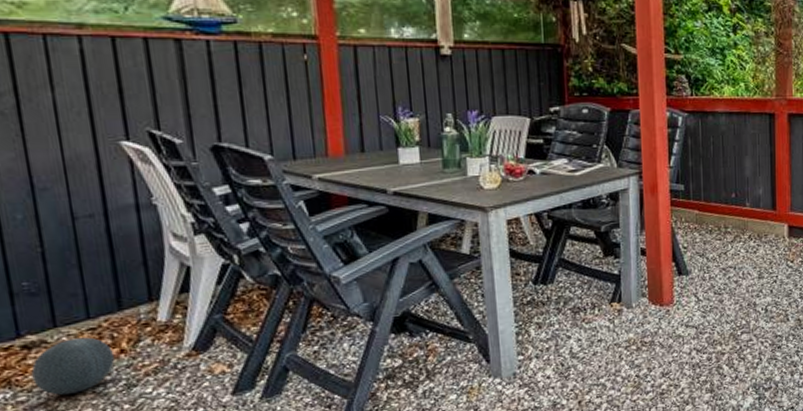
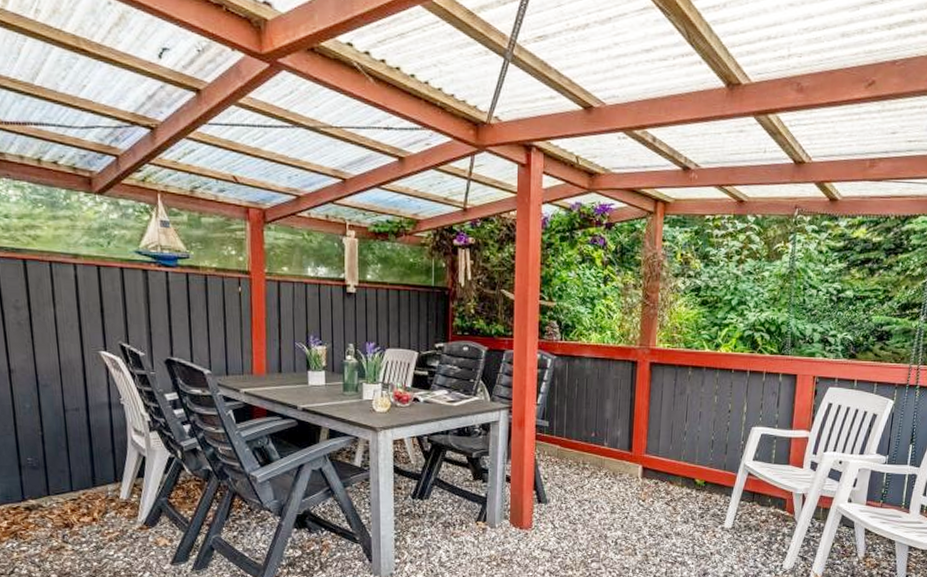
ball: present [31,337,115,395] -> none [31,506,89,549]

